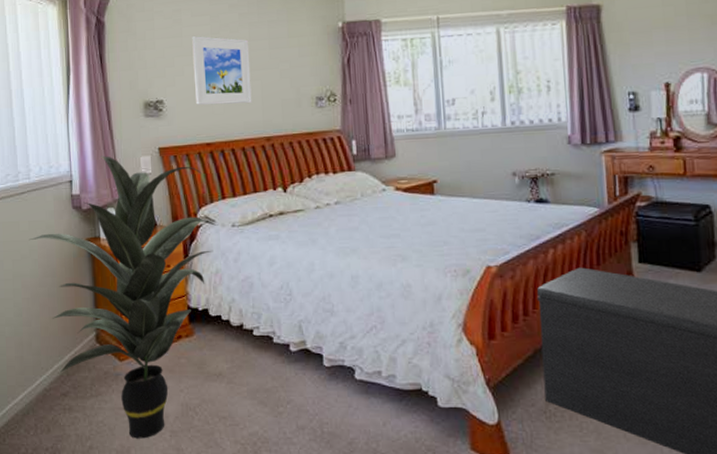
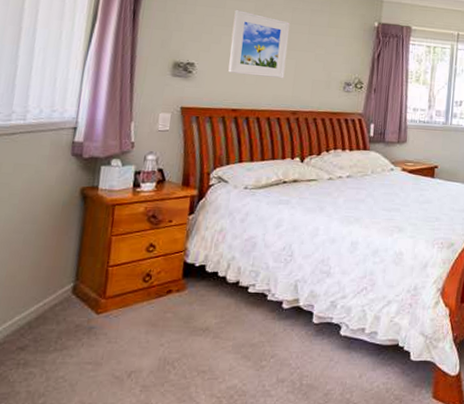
indoor plant: present [29,156,218,439] -> none [10,107,231,394]

